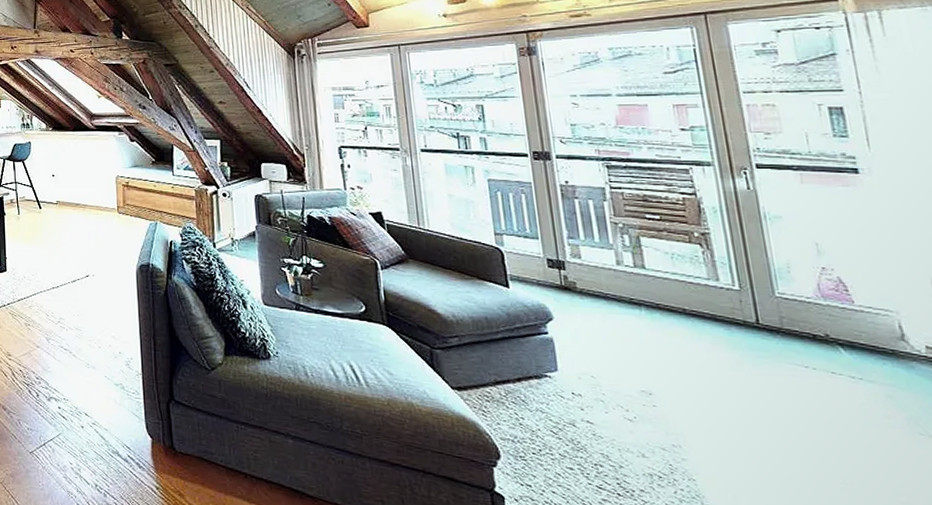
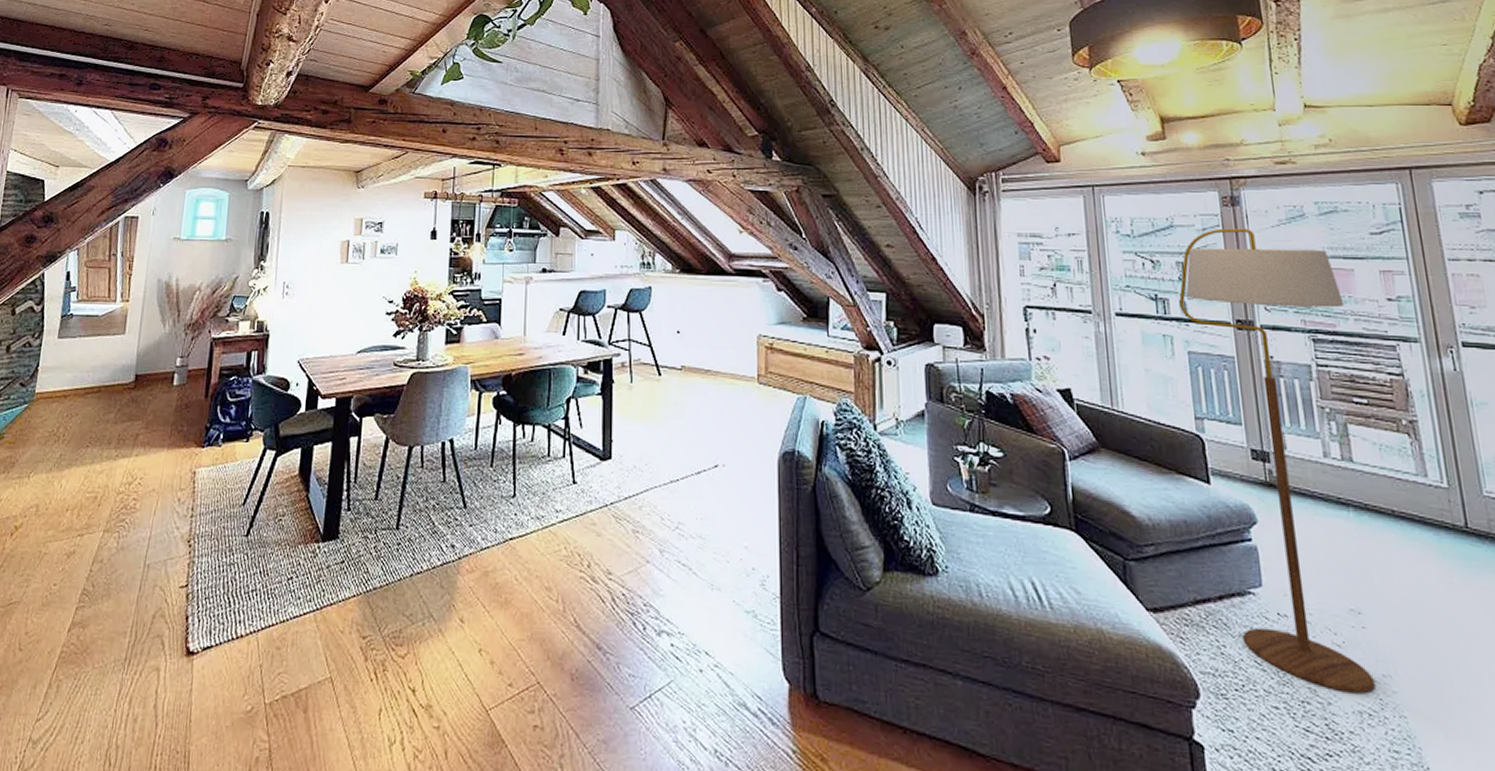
floor lamp: none [479,74,665,459] -> present [1179,228,1375,693]

